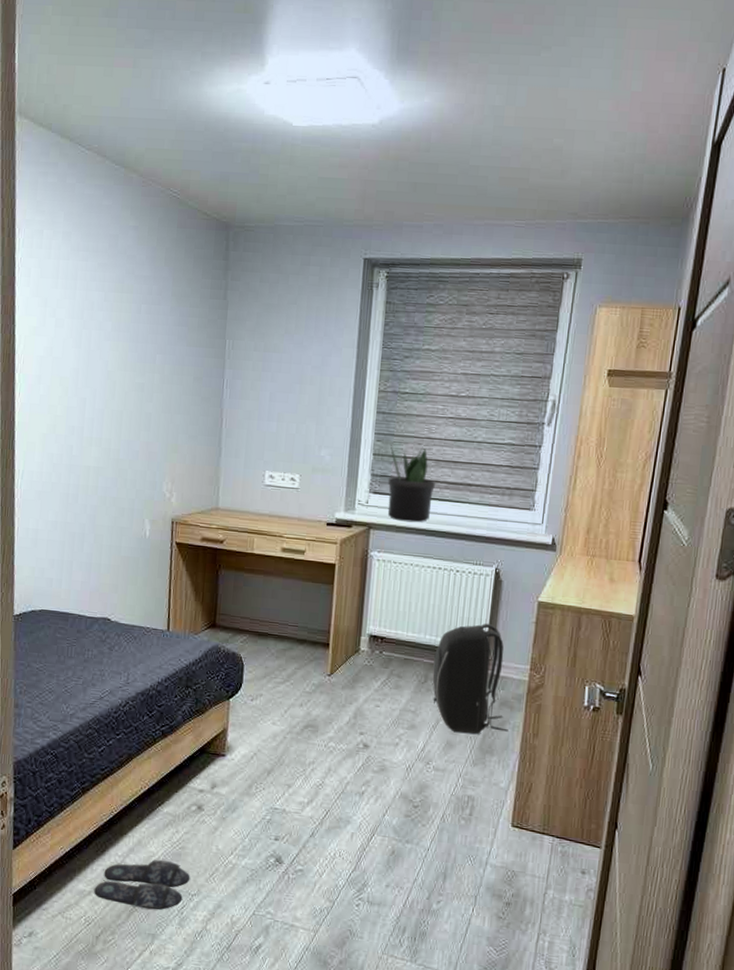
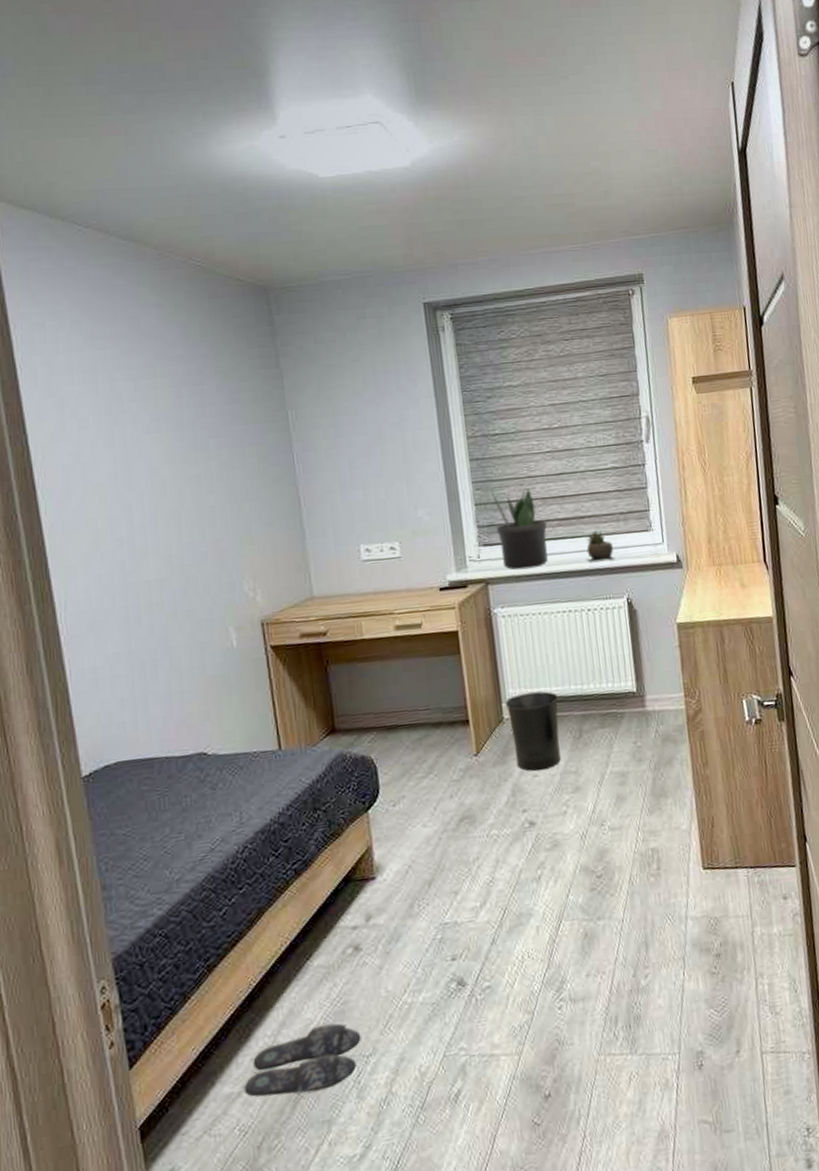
waste bin: none [363,632,413,703] -> present [505,691,561,771]
backpack: present [432,623,508,734] -> none [583,657,677,783]
succulent plant: none [464,499,494,531] -> present [585,530,615,563]

